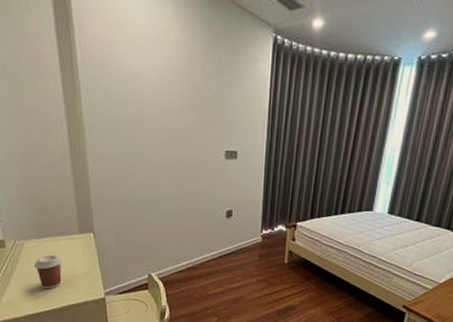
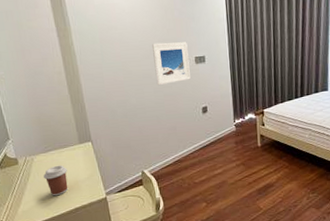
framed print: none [177,127,218,179] -> present [152,42,191,86]

